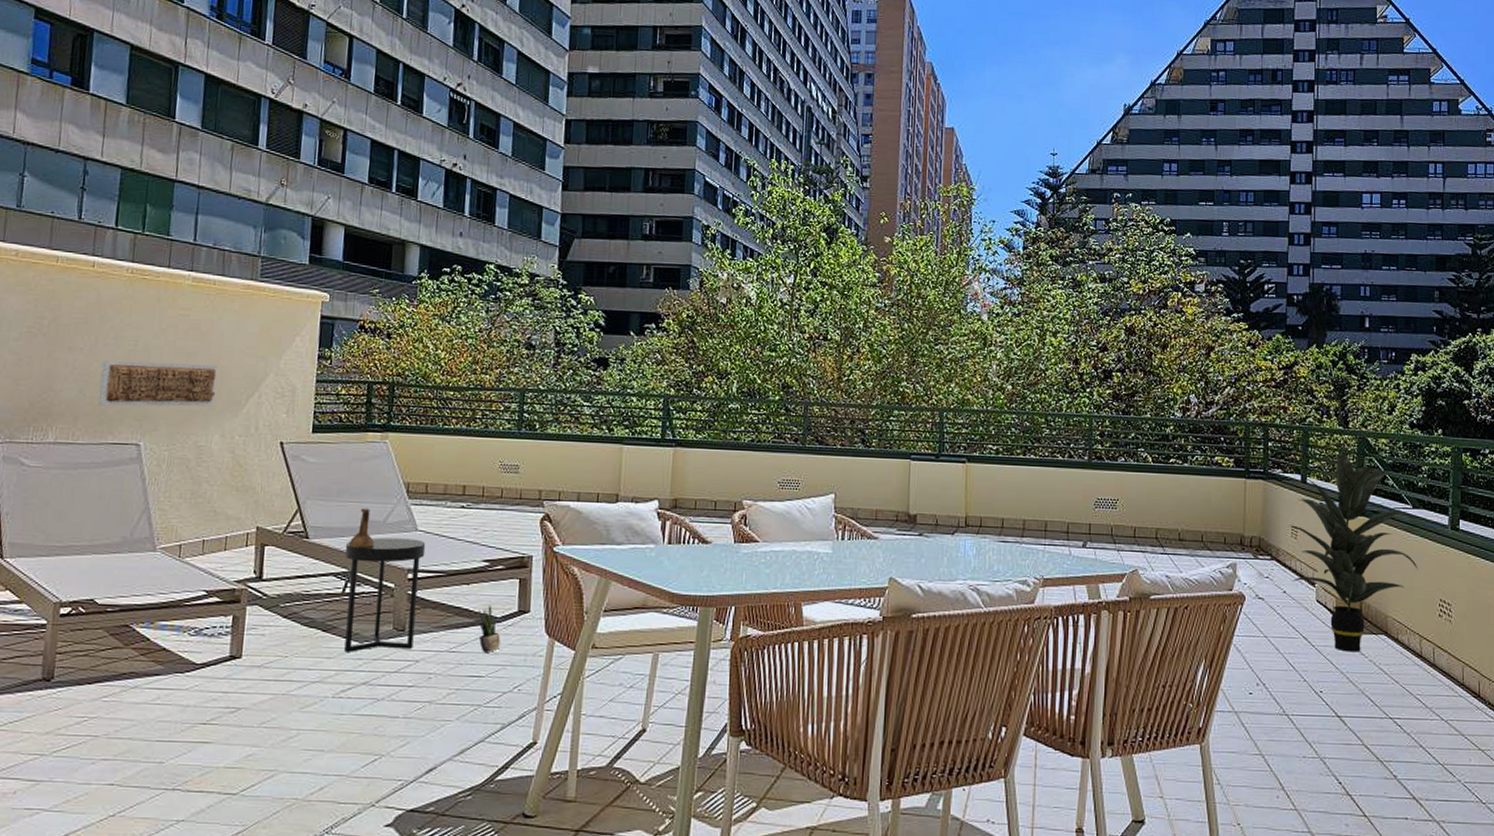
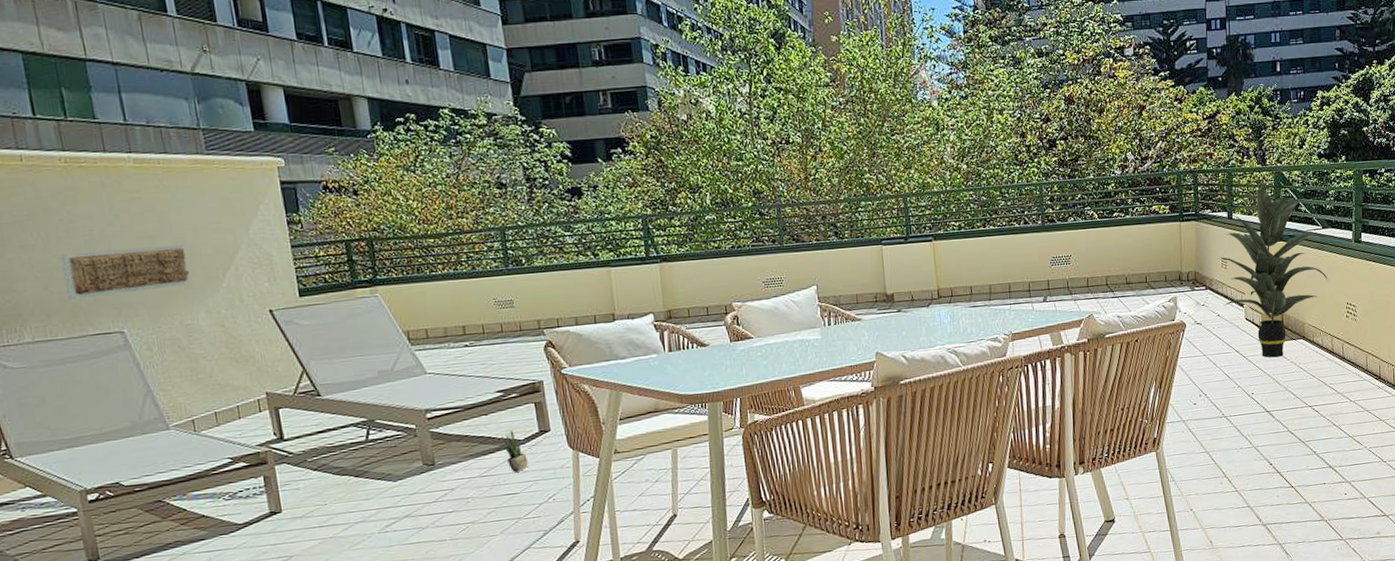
side table: present [344,537,426,652] -> none [358,381,446,492]
pitcher: present [348,508,375,549] -> none [361,359,388,399]

